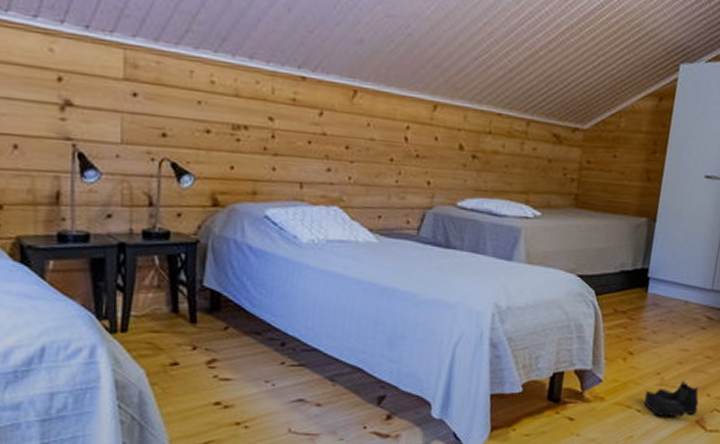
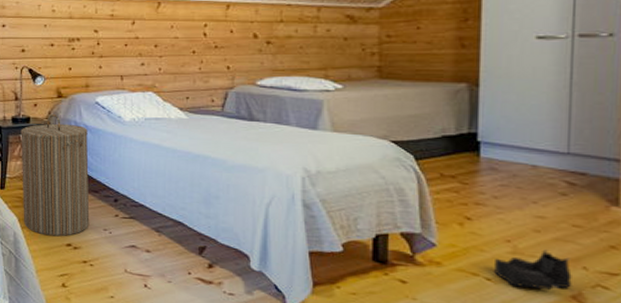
laundry hamper: none [153,228,252,394] -> present [21,113,90,237]

